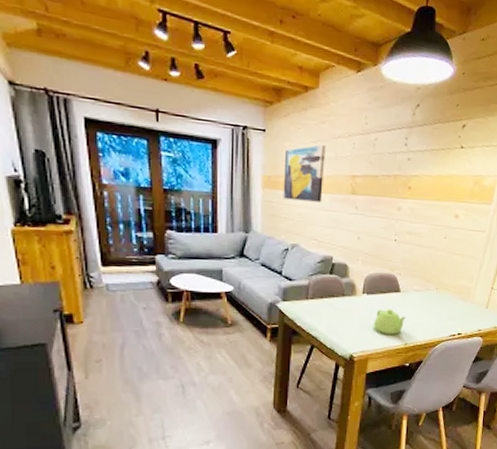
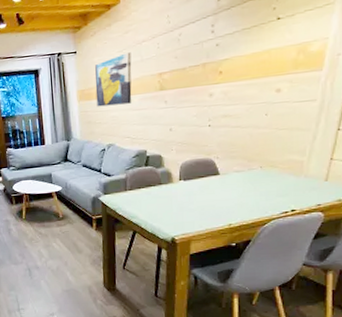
teapot: present [373,309,407,334] -> none [193,192,229,217]

